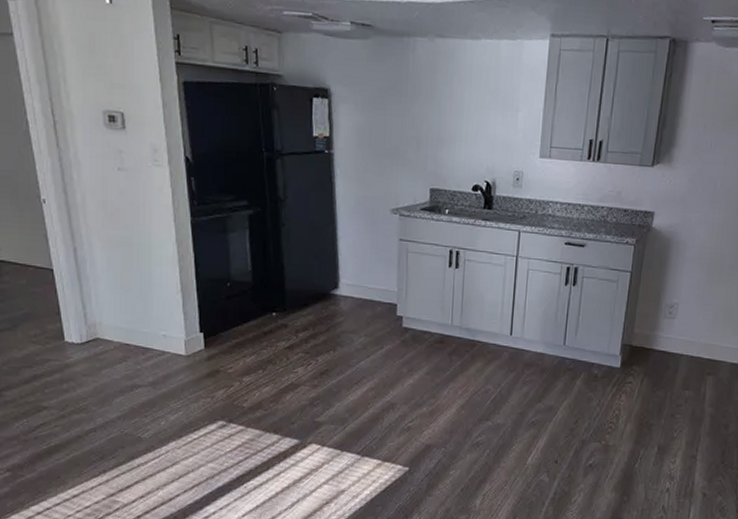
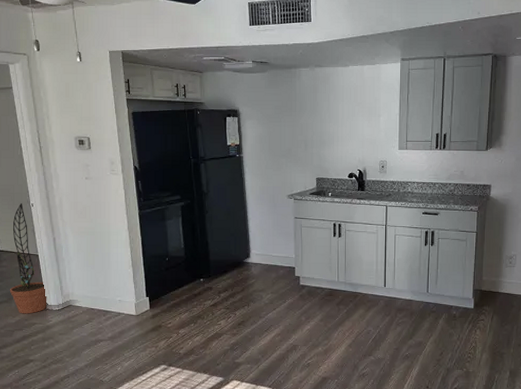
decorative plant: none [13,198,66,347] -> present [9,203,47,314]

